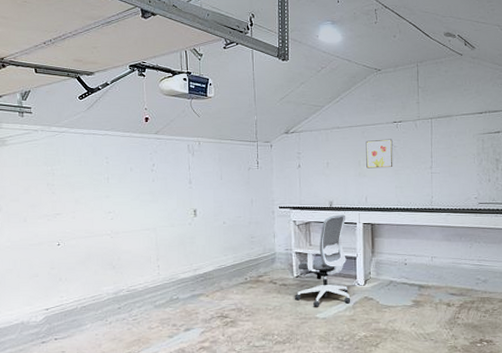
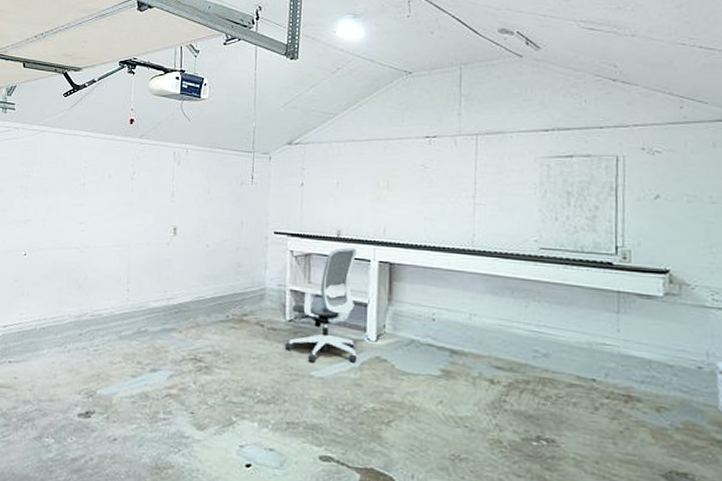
wall art: present [366,139,393,169] -> none [387,157,423,194]

